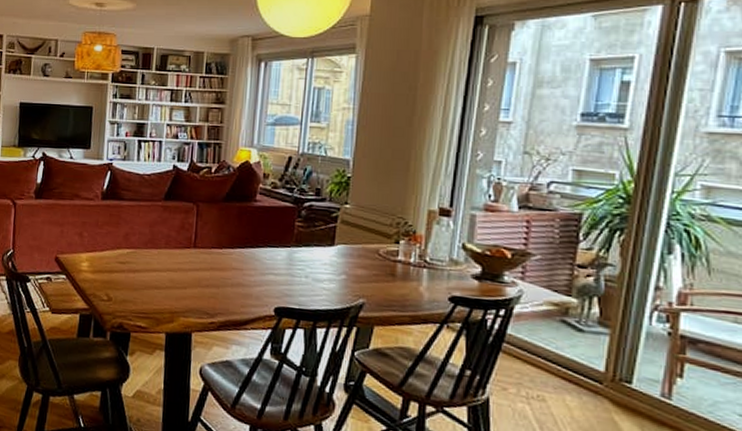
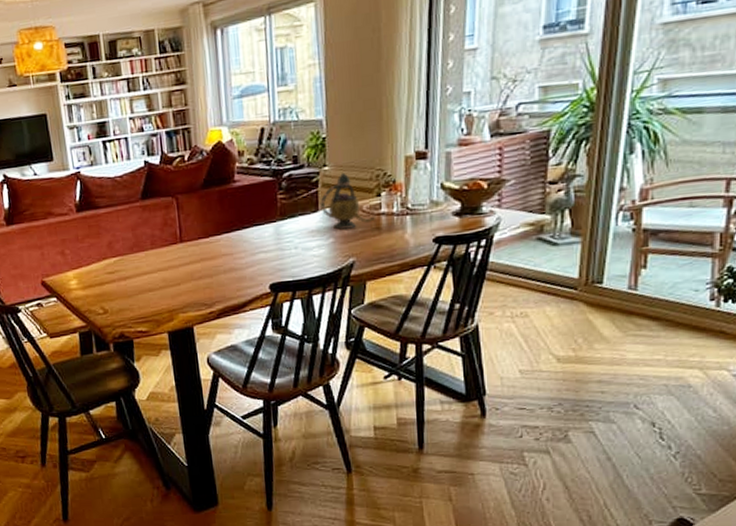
teapot: none [336,214,390,270] -> present [320,173,375,230]

